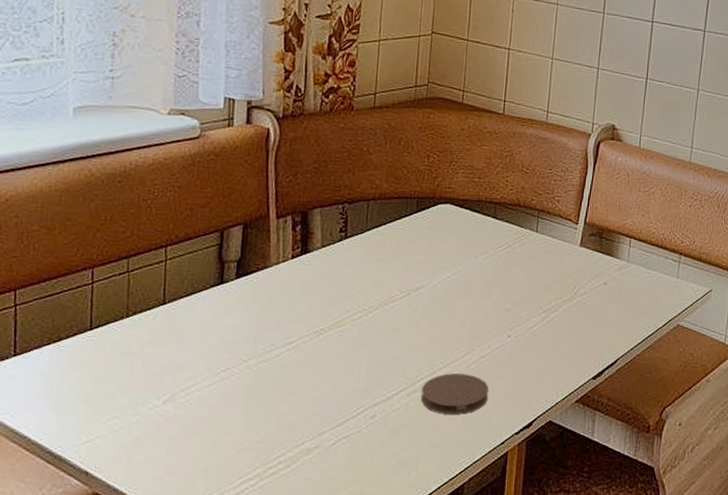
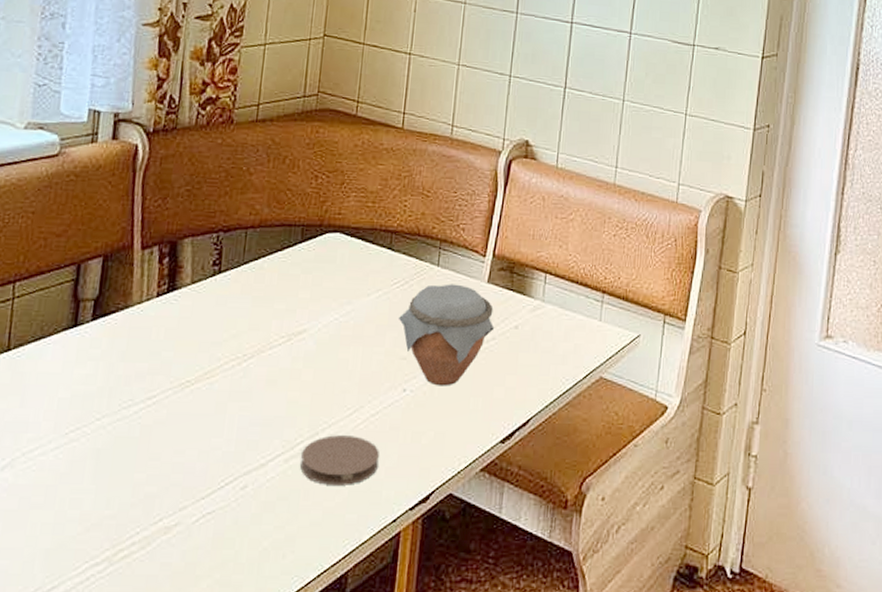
jar: none [503,247,586,333] -> present [399,284,495,386]

